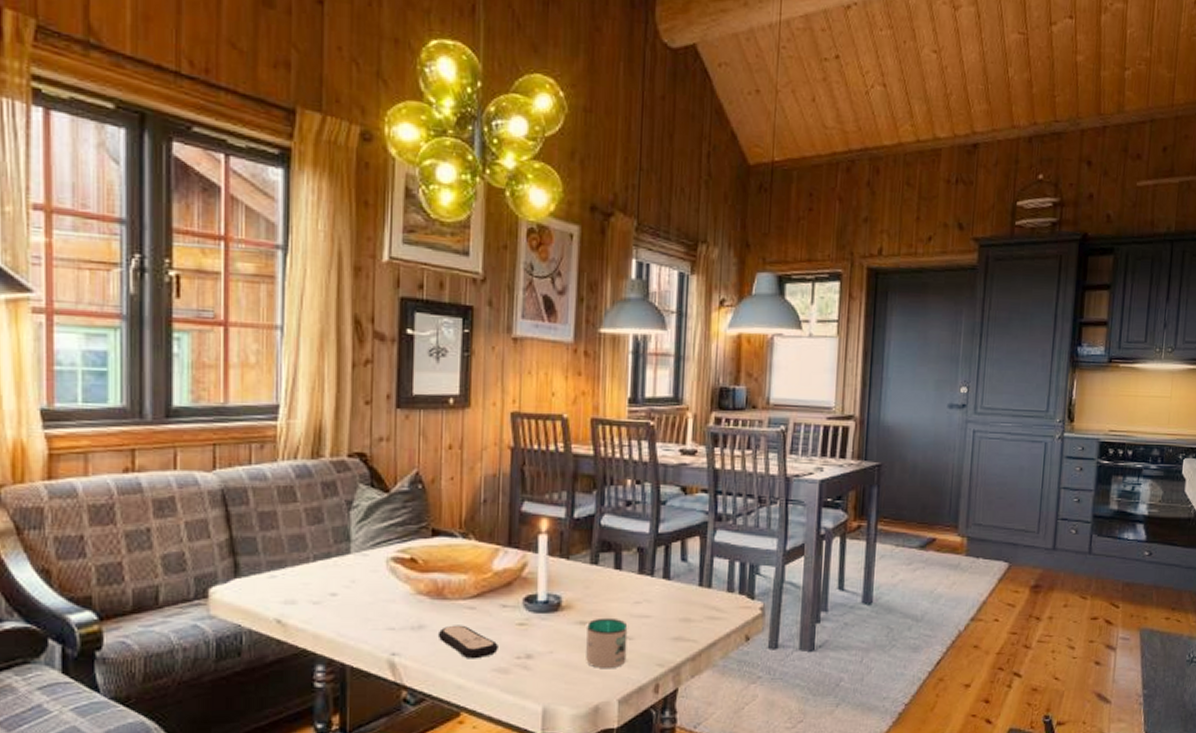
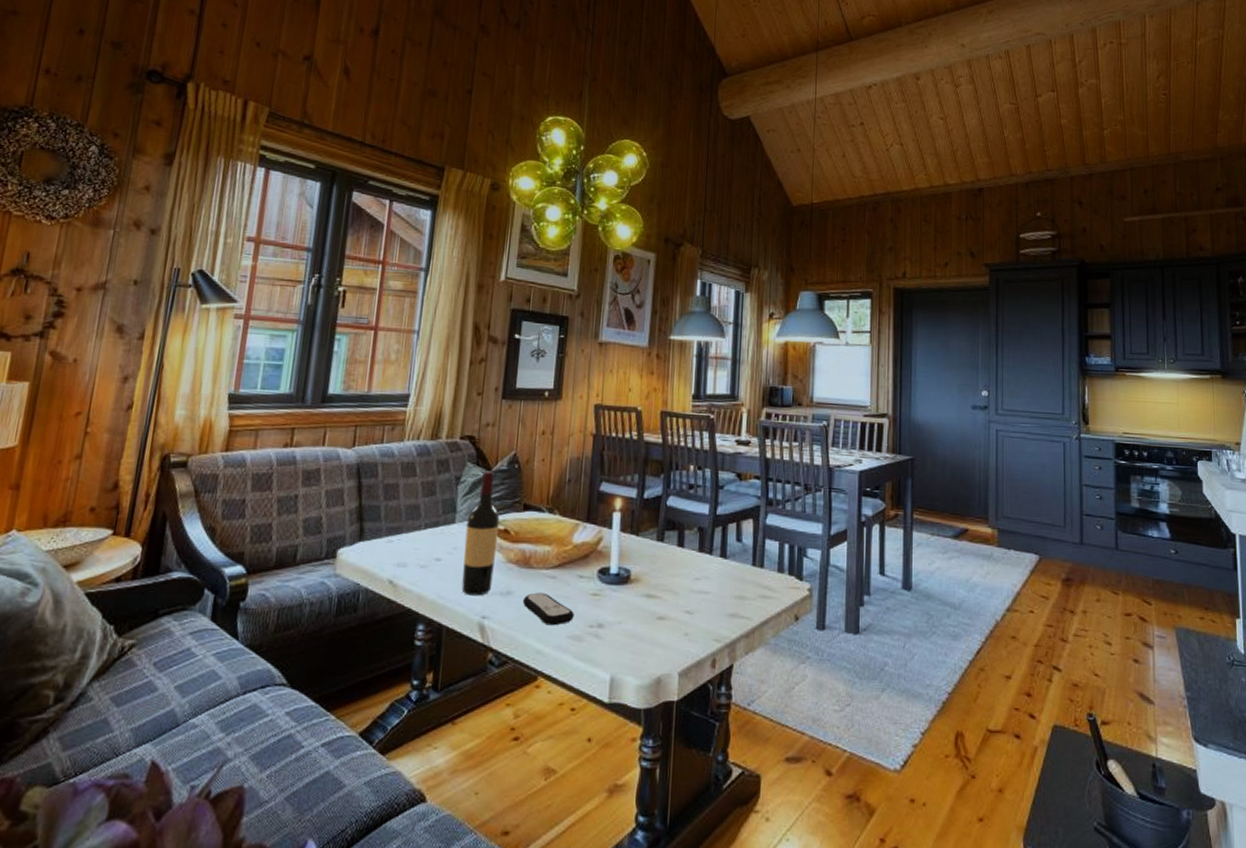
wine bottle: none [363,492,404,632] -> present [461,470,500,596]
mug: present [586,617,630,668] -> none [650,592,690,641]

